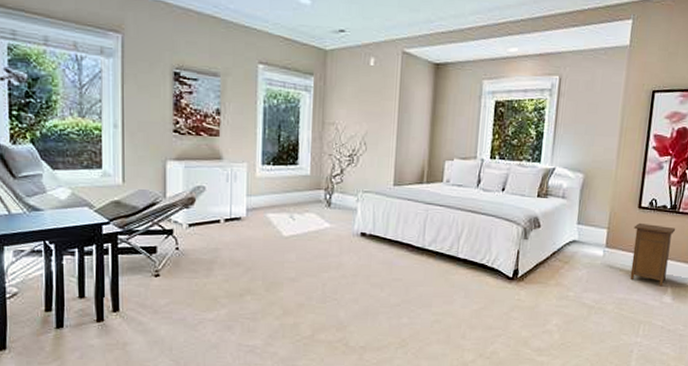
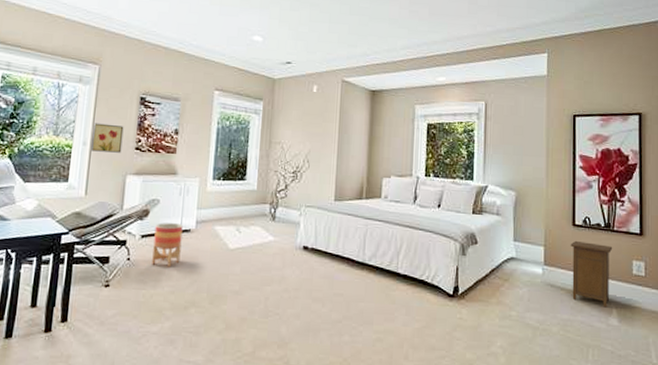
wall art: none [122,102,158,136] -> present [90,123,124,153]
planter: none [202,211,233,256] -> present [152,223,183,267]

